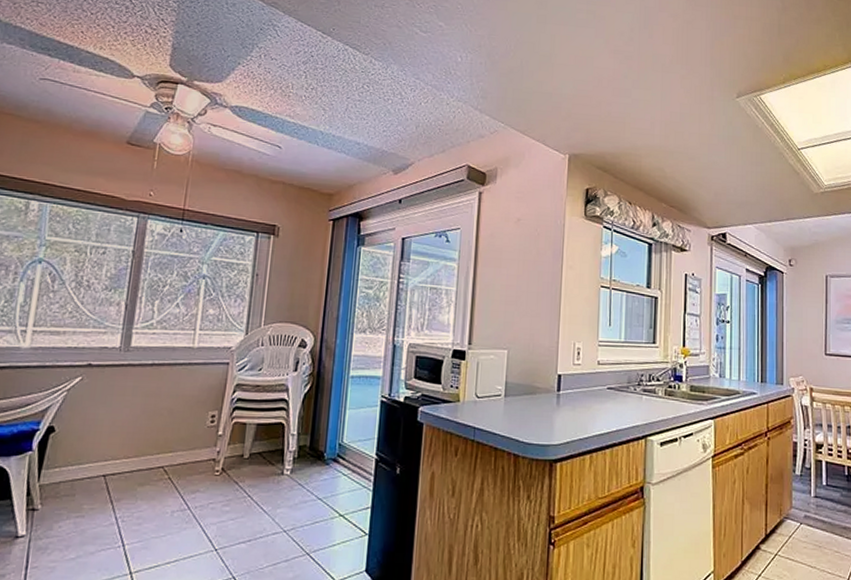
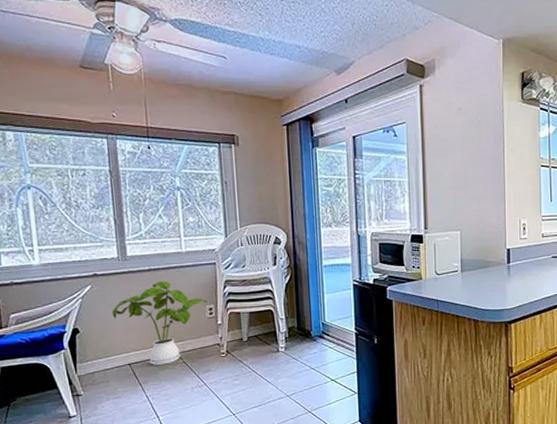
house plant: none [97,378,211,481] -> present [112,281,207,366]

